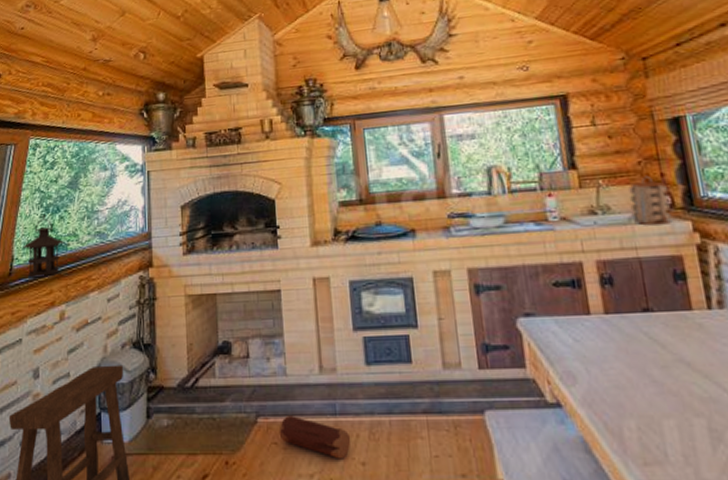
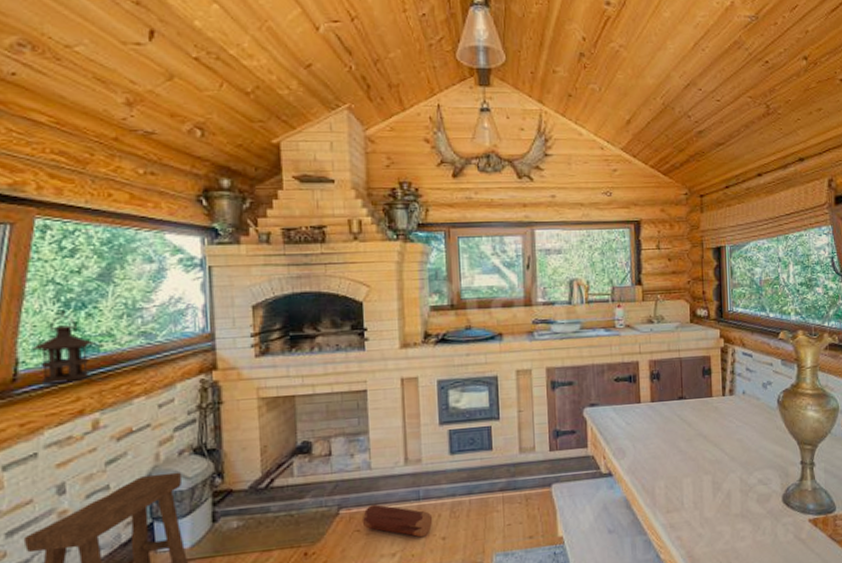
spice rack: present [628,175,672,227] -> none [678,292,707,334]

